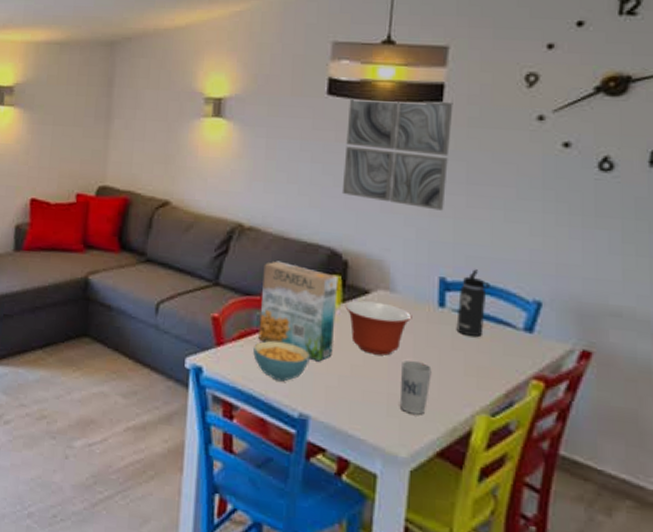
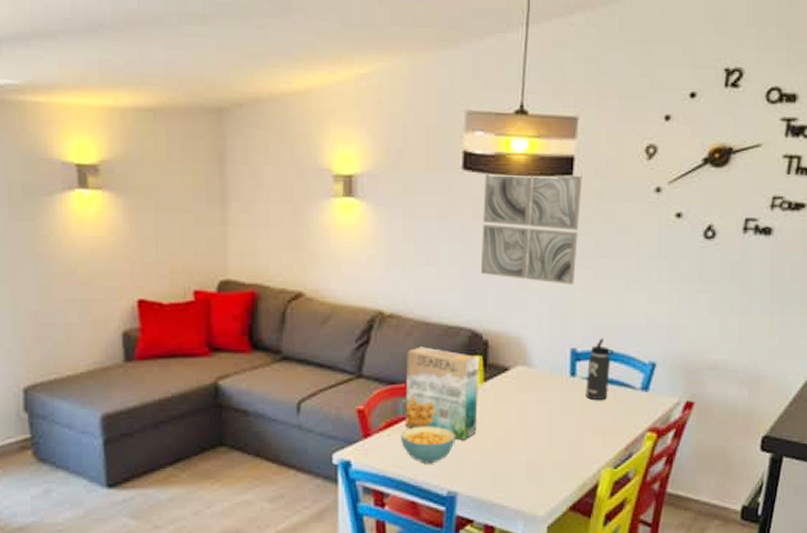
mixing bowl: present [345,300,412,356] -> none [487,378,548,427]
cup: present [401,360,432,415] -> none [539,428,565,477]

